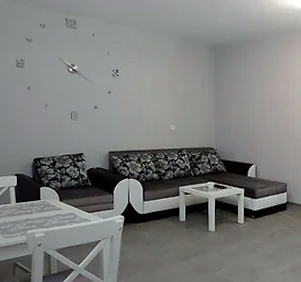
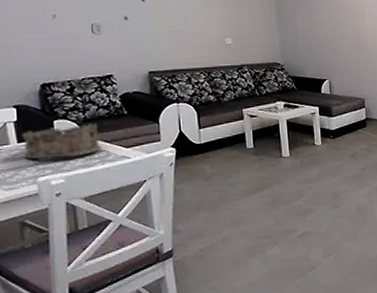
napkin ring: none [19,192,71,217] -> present [21,124,102,160]

